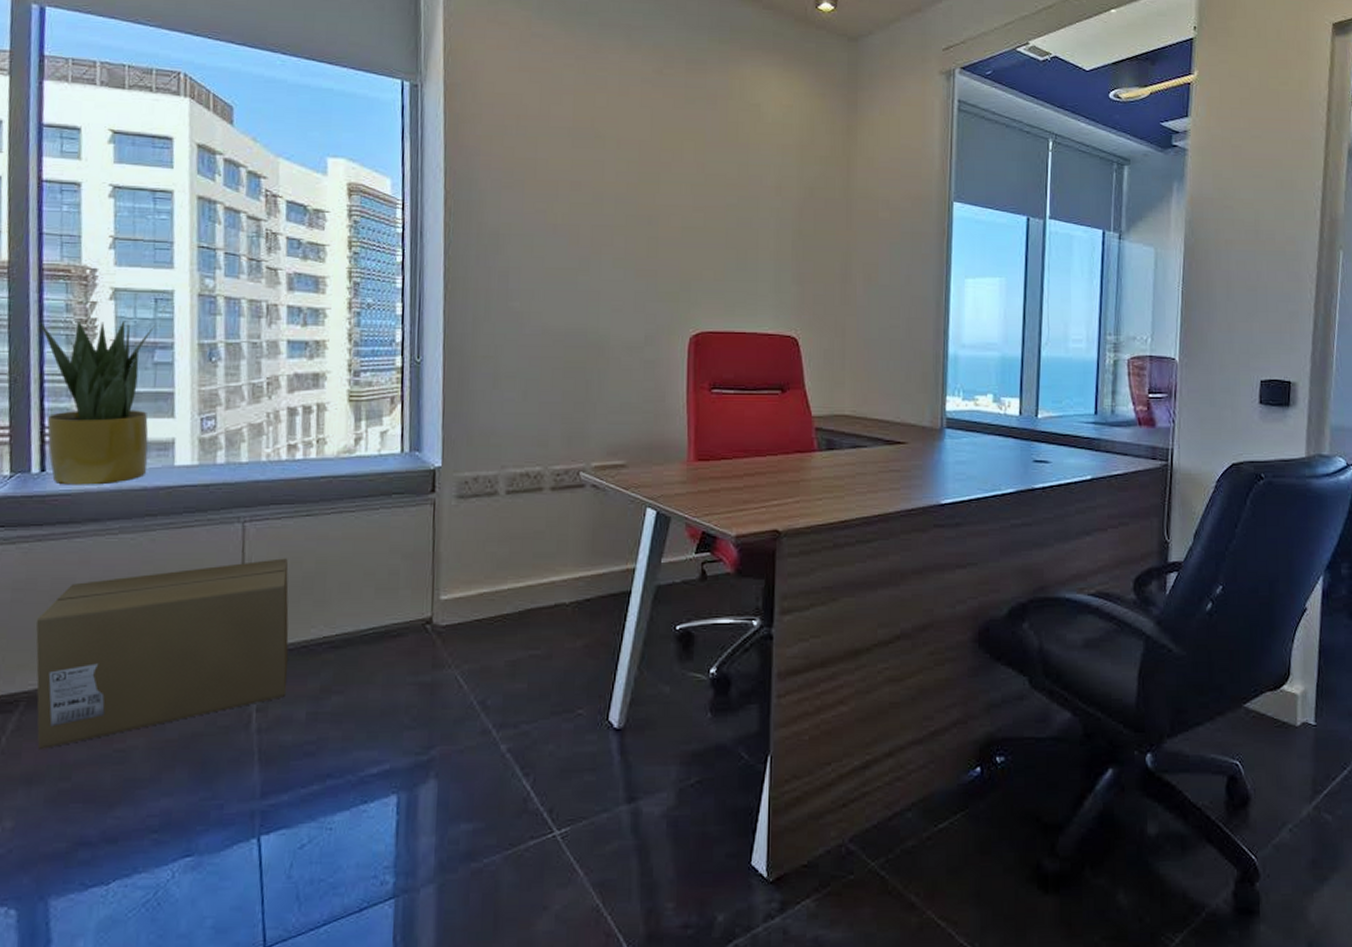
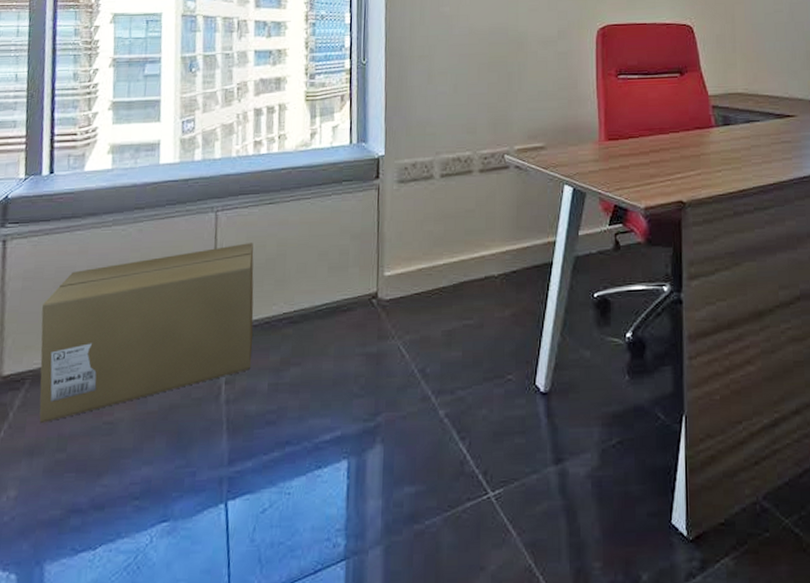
planter: present [38,321,156,485] -> none [52,41,147,185]

